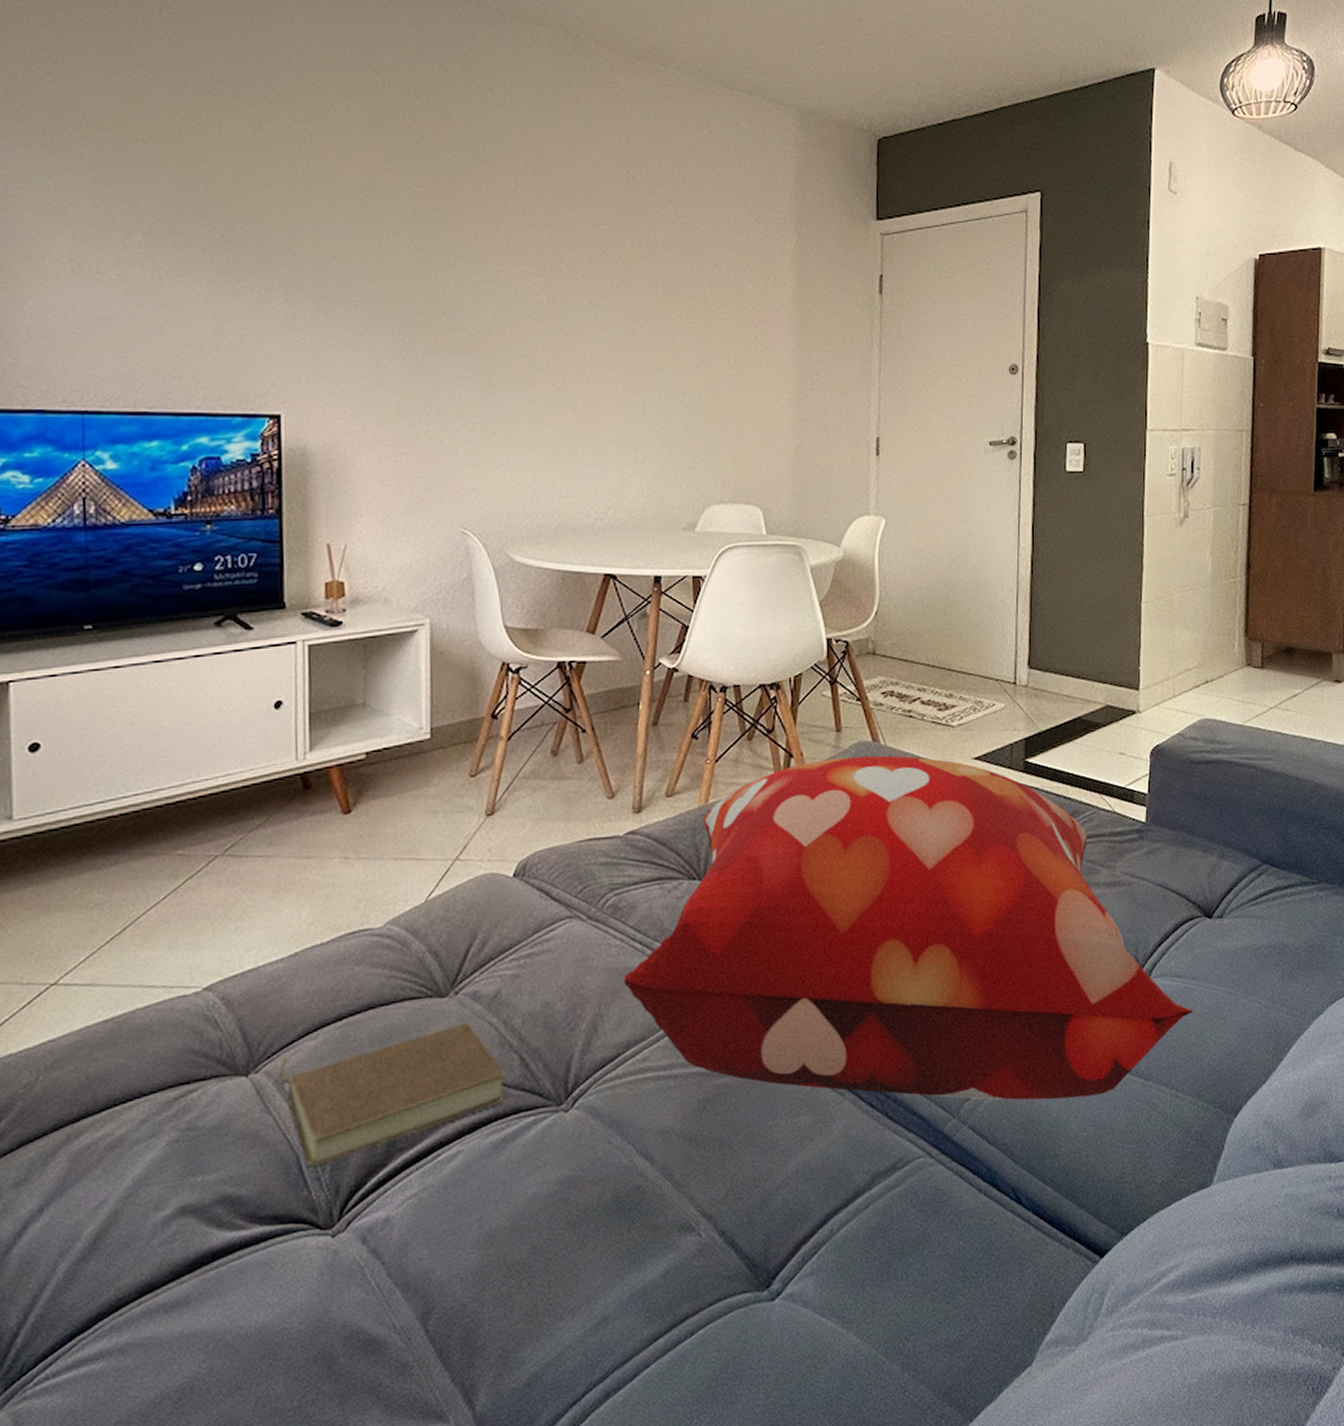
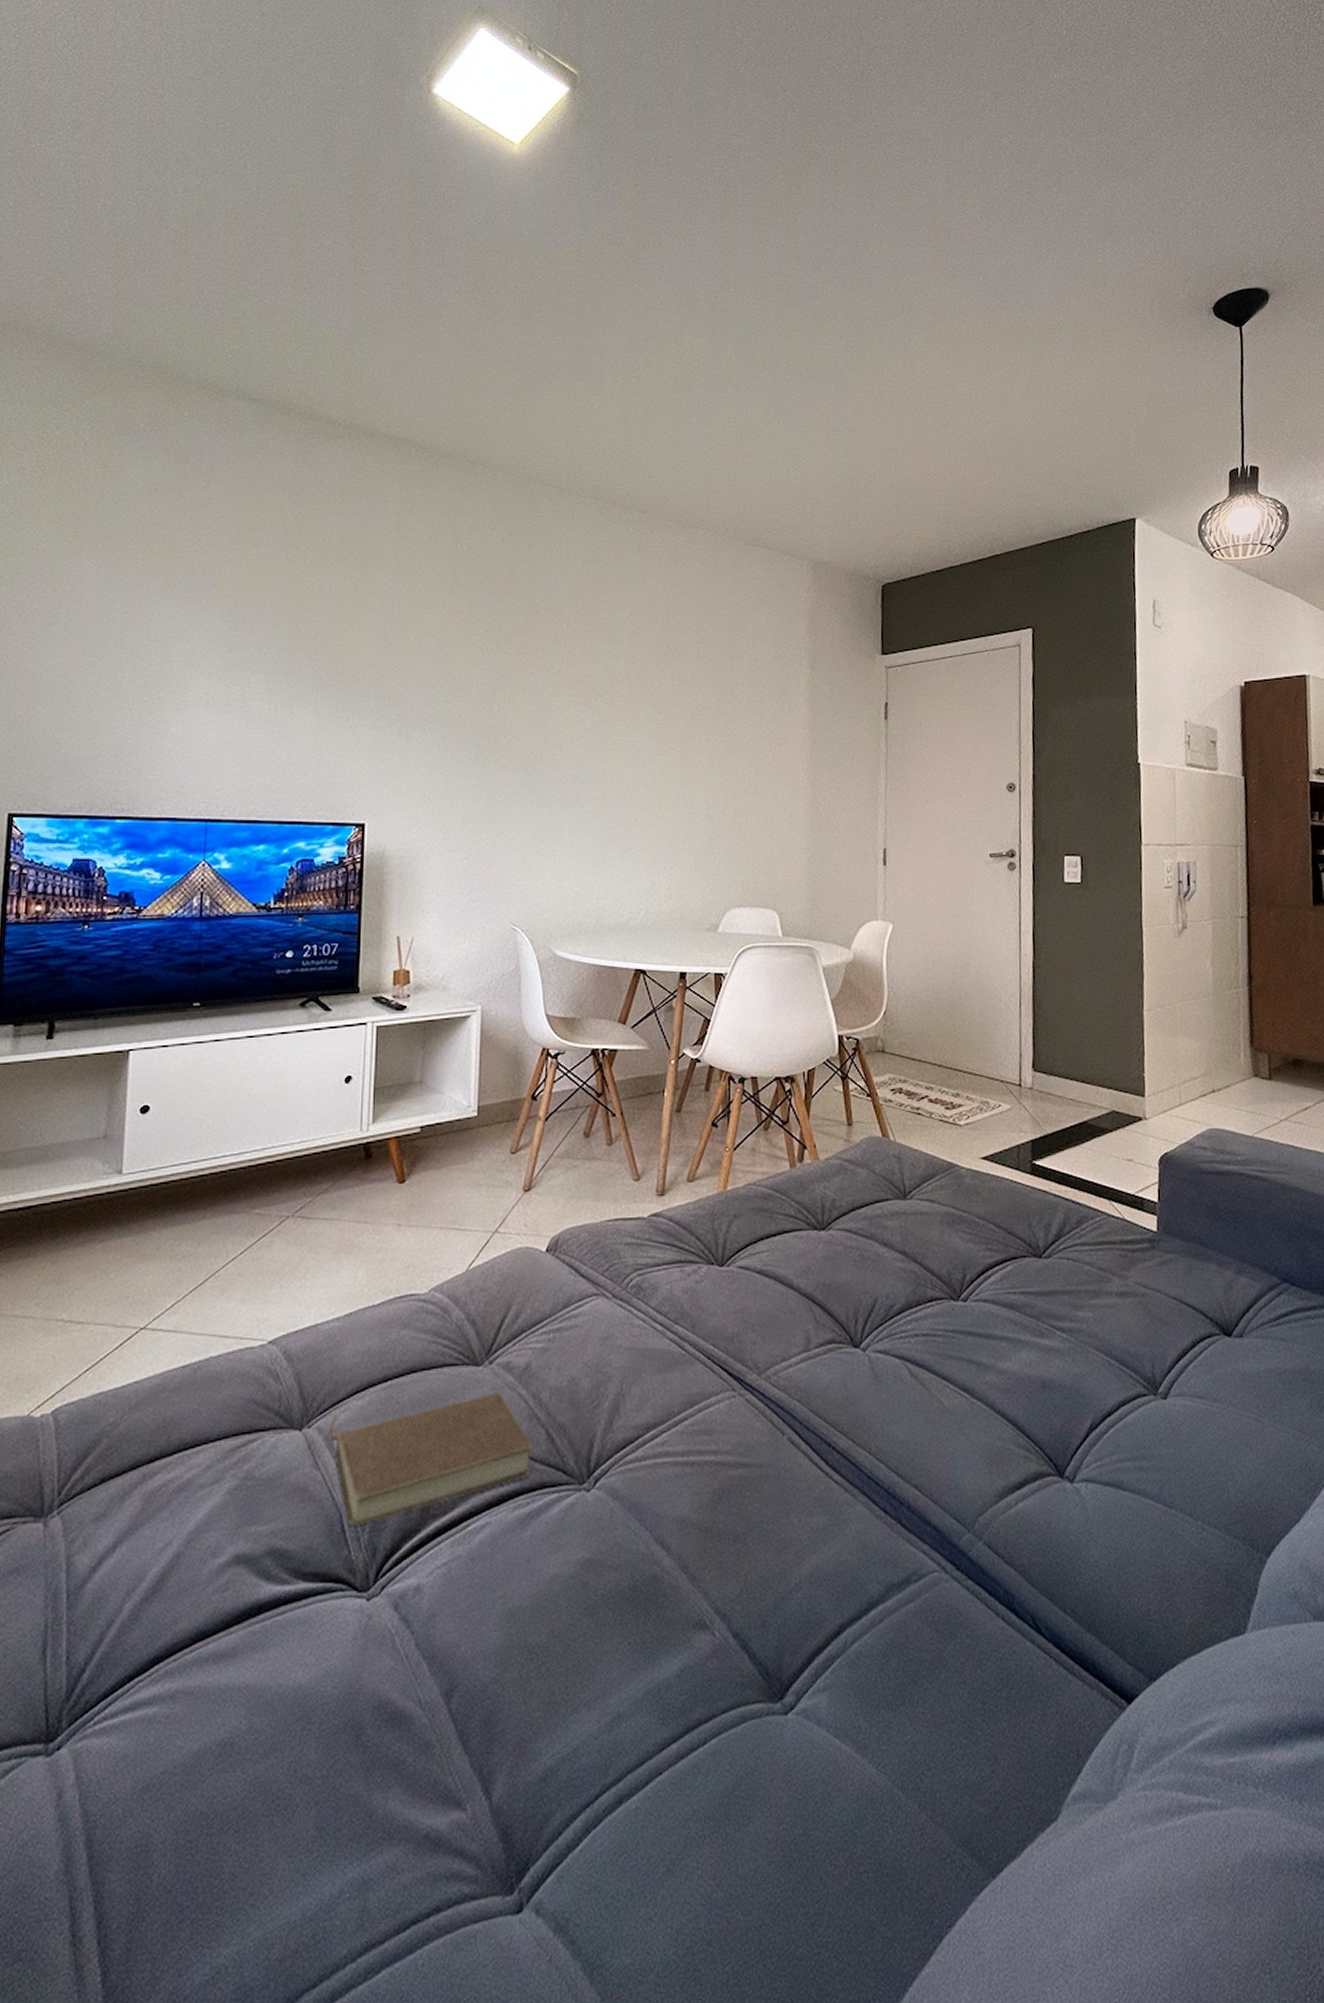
decorative pillow: present [624,755,1193,1100] -> none [645,1151,1216,1521]

